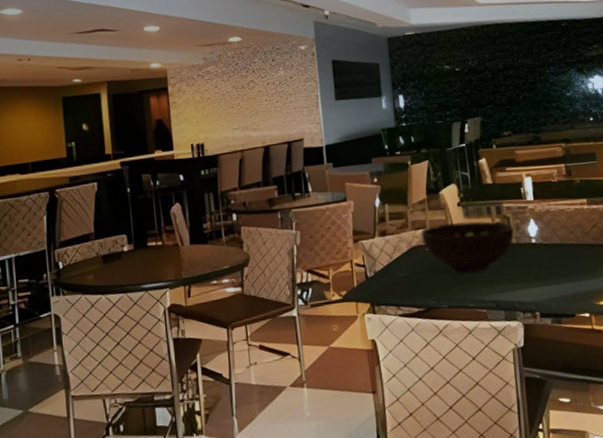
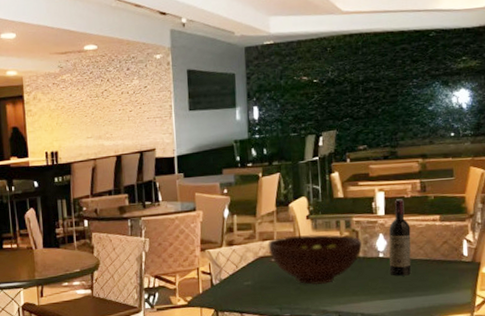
wine bottle: none [539,183,564,262] -> present [388,199,411,276]

